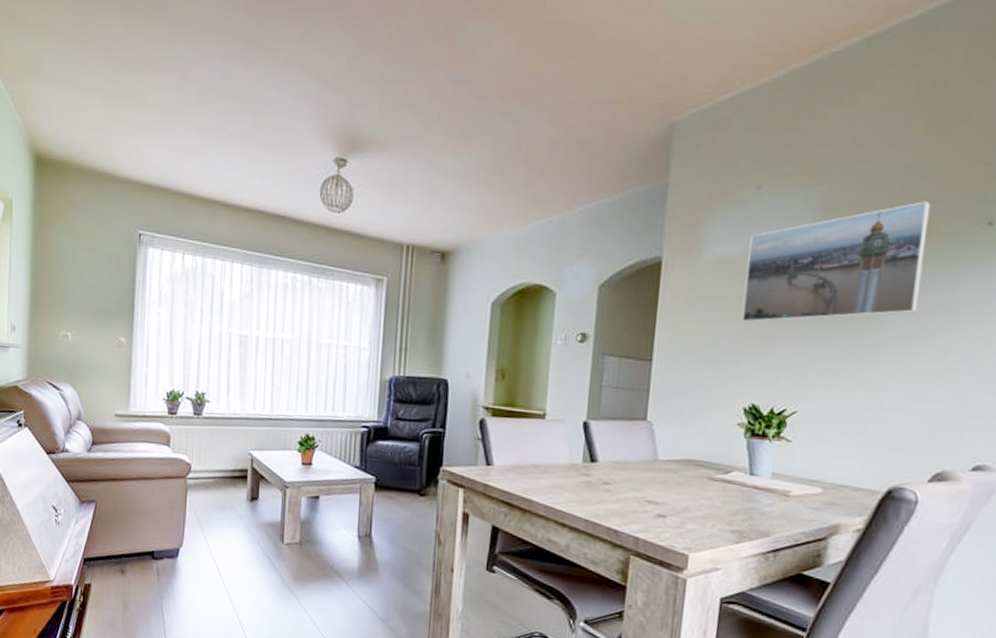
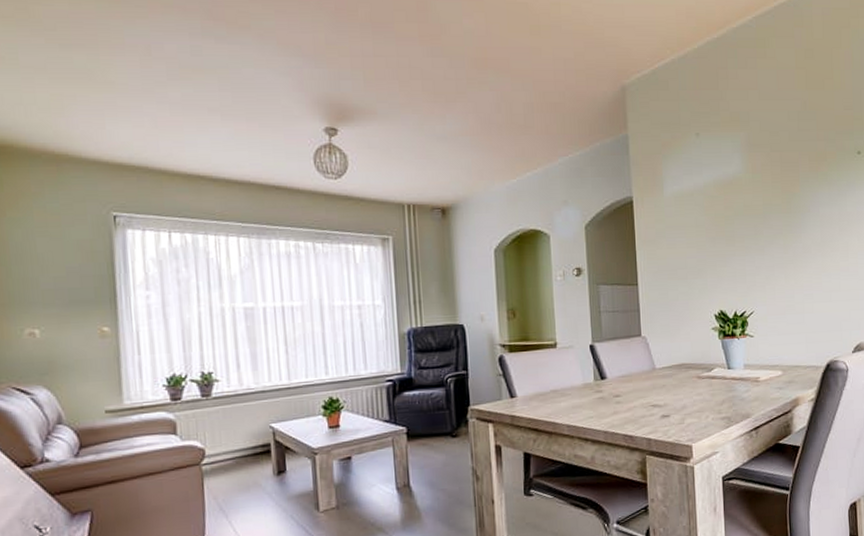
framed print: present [741,201,930,323] -> none [698,139,823,245]

